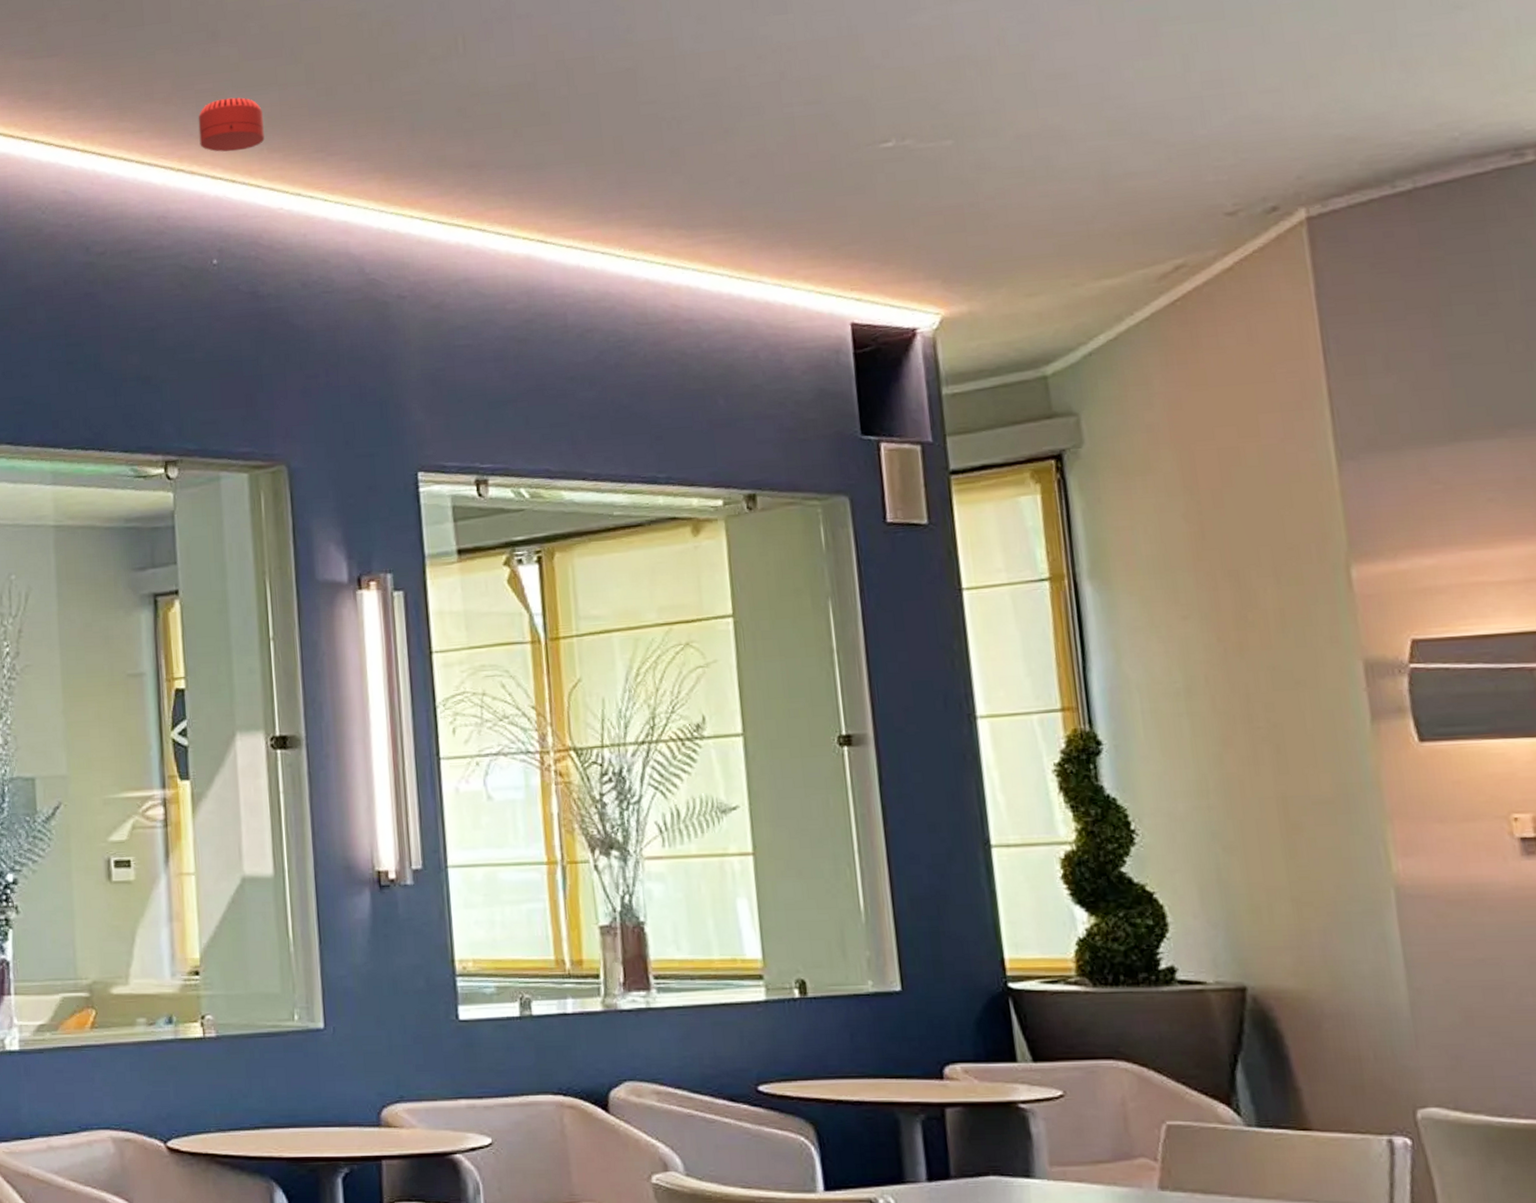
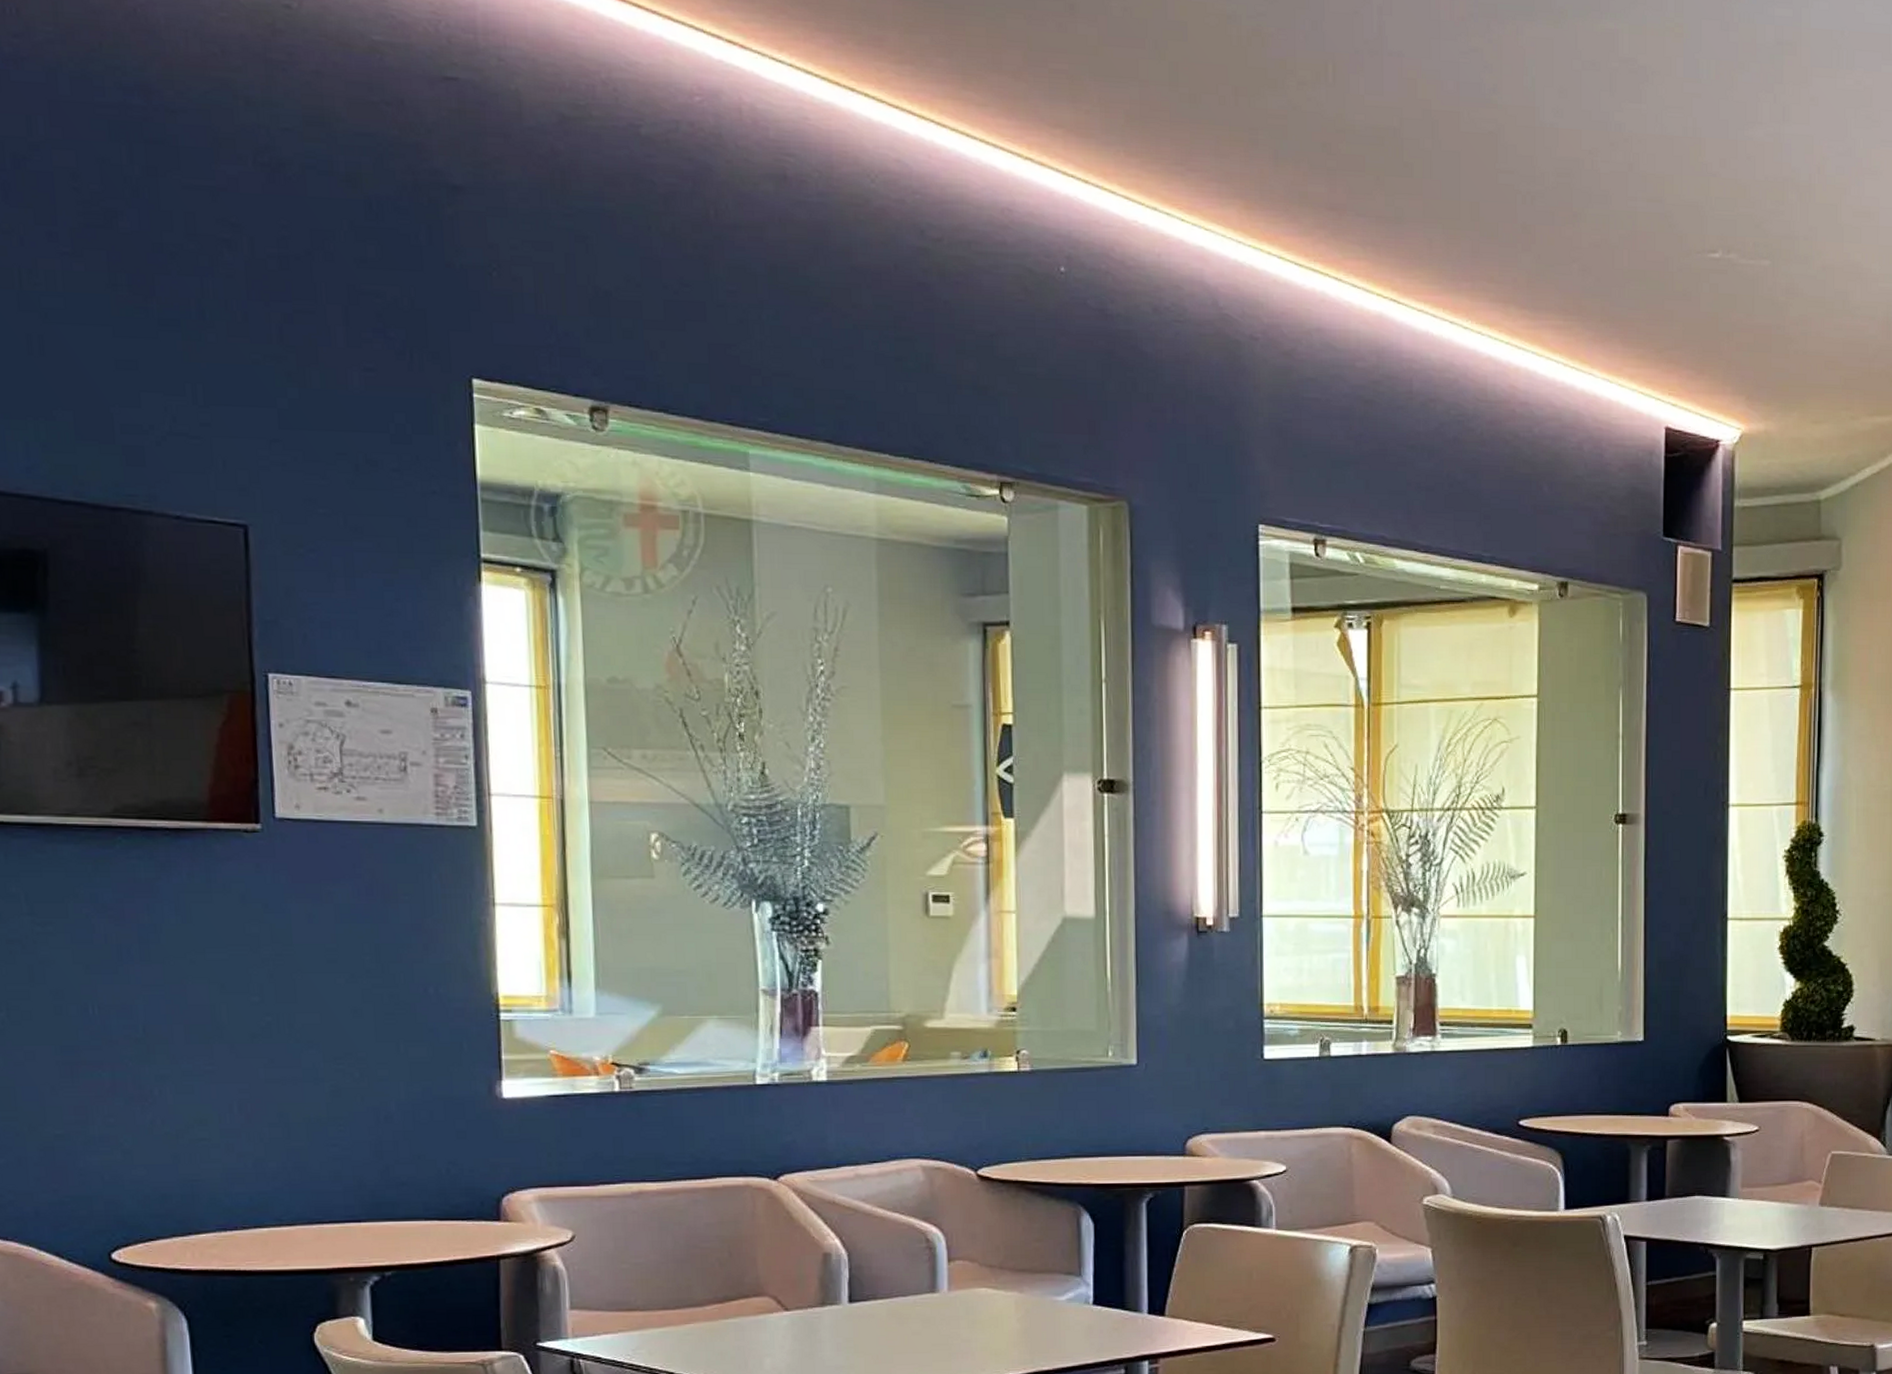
smoke detector: present [198,97,265,152] -> none [1050,84,1122,148]

